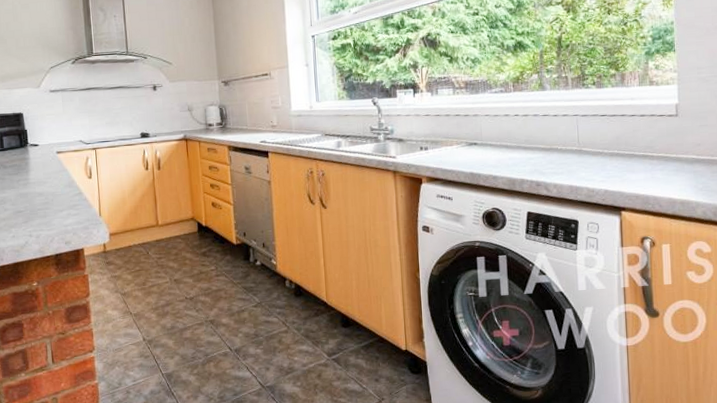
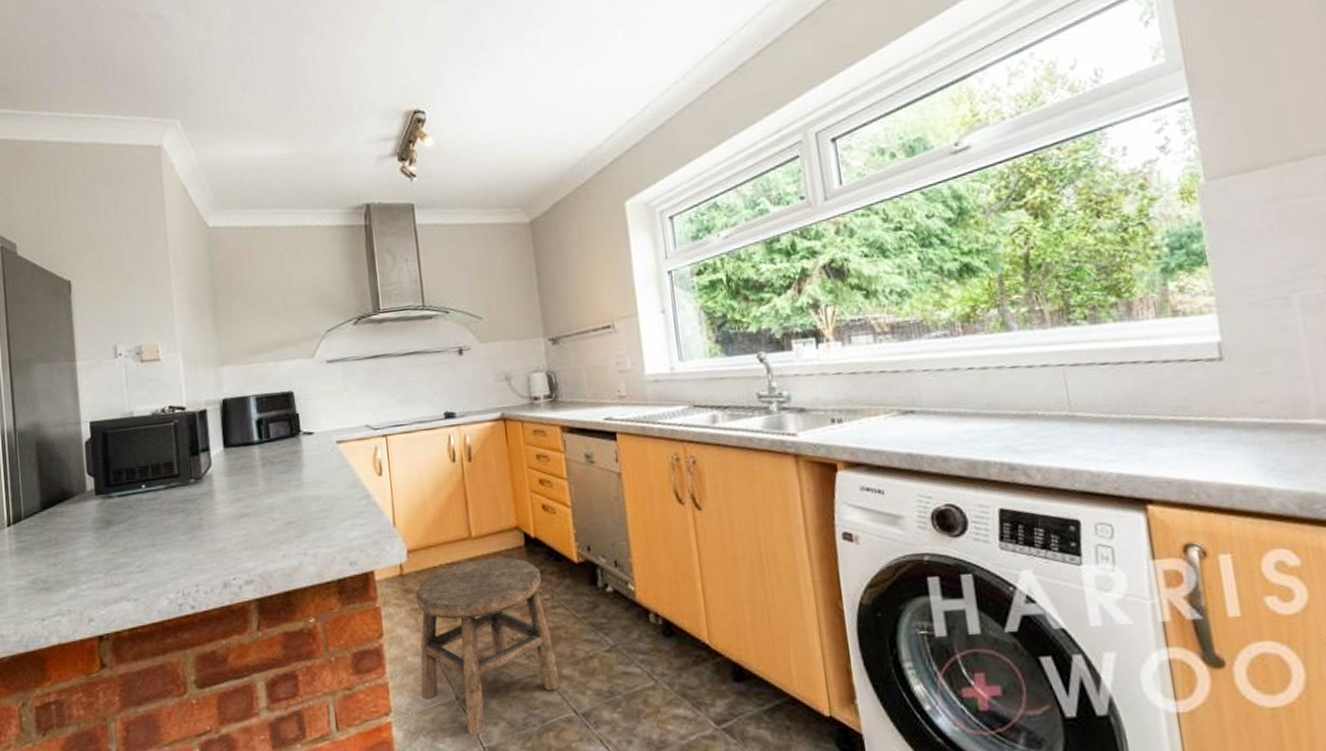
stool: none [115,240,220,366] -> present [416,557,560,736]

